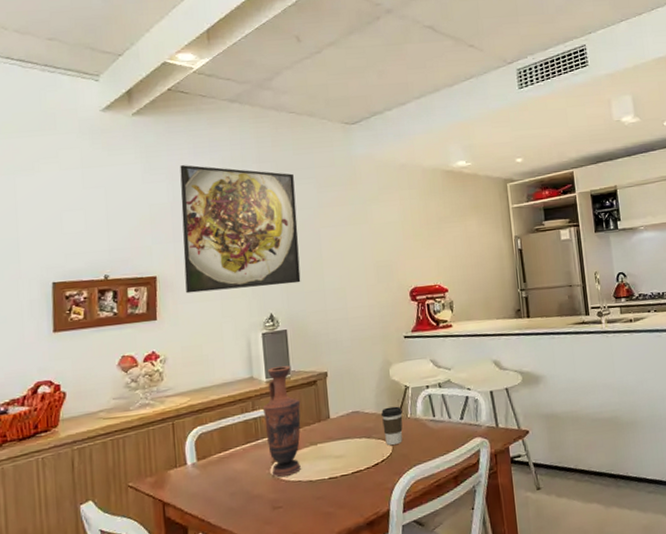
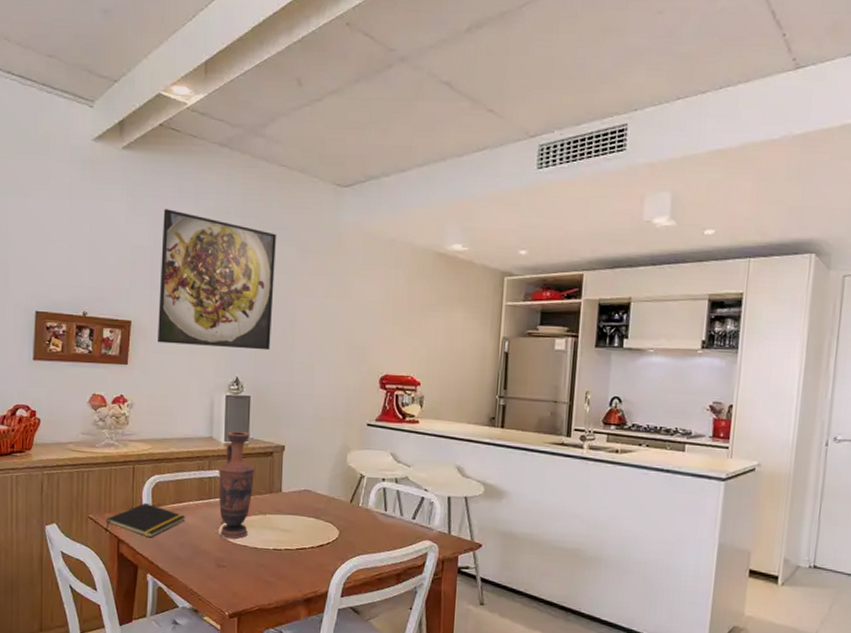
notepad: none [148,457,234,499] -> present [106,502,186,538]
coffee cup: present [381,406,403,446] -> none [332,492,354,531]

